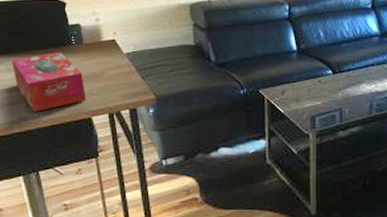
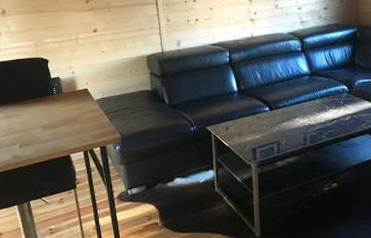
tissue box: present [11,51,87,112] -> none [7,100,66,151]

